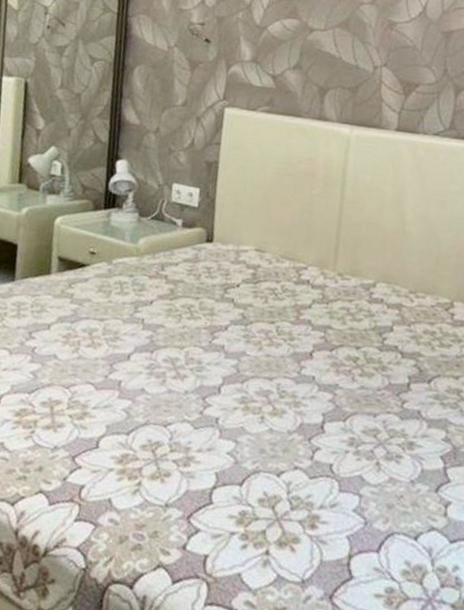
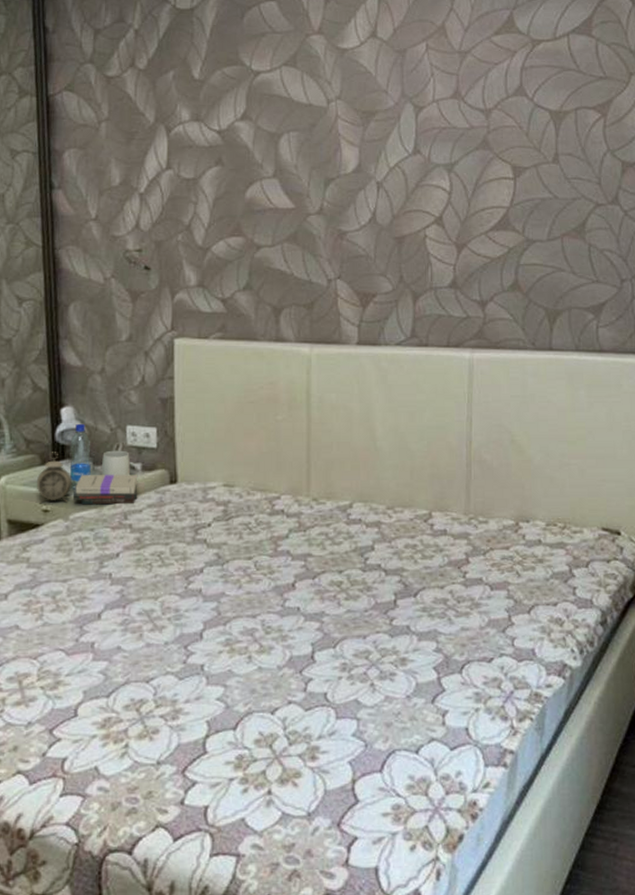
alarm clock: none [87,199,119,248] -> present [36,452,73,503]
bottle: none [117,176,140,237] -> present [69,423,91,490]
books: none [117,224,178,257] -> present [72,475,138,505]
mug: none [146,204,173,230] -> present [102,450,131,476]

